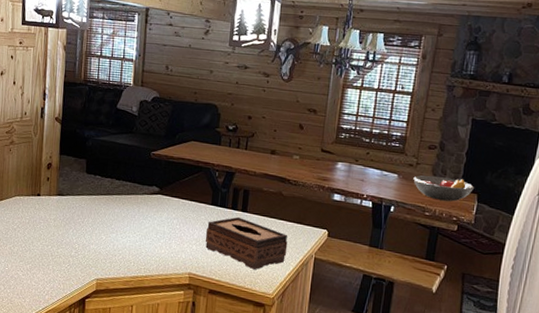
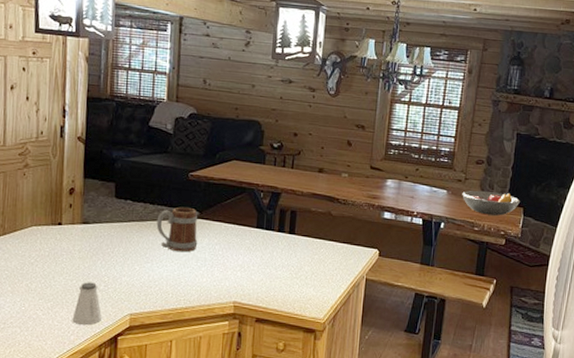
saltshaker: none [47,248,73,287] -> present [72,282,103,326]
mug: none [121,183,158,225] -> present [156,207,198,252]
tissue box: present [205,216,288,270] -> none [250,239,338,295]

